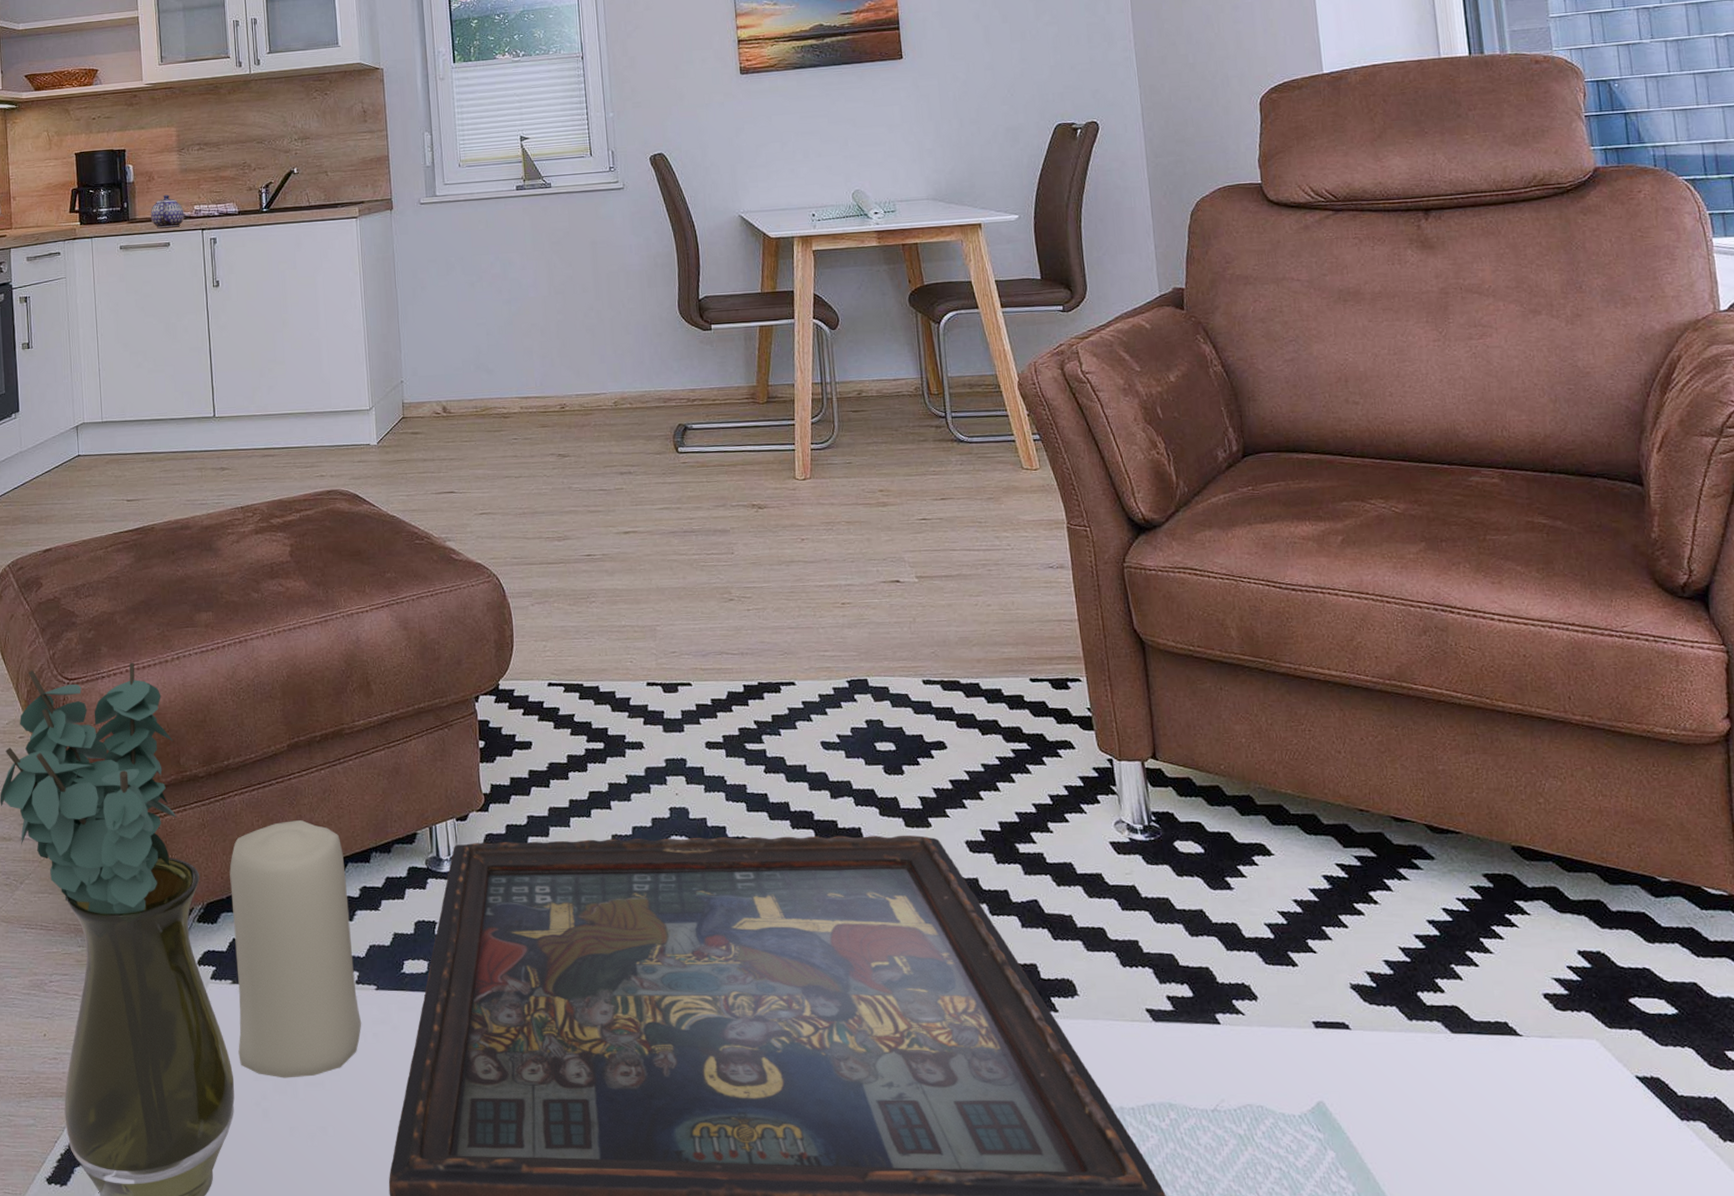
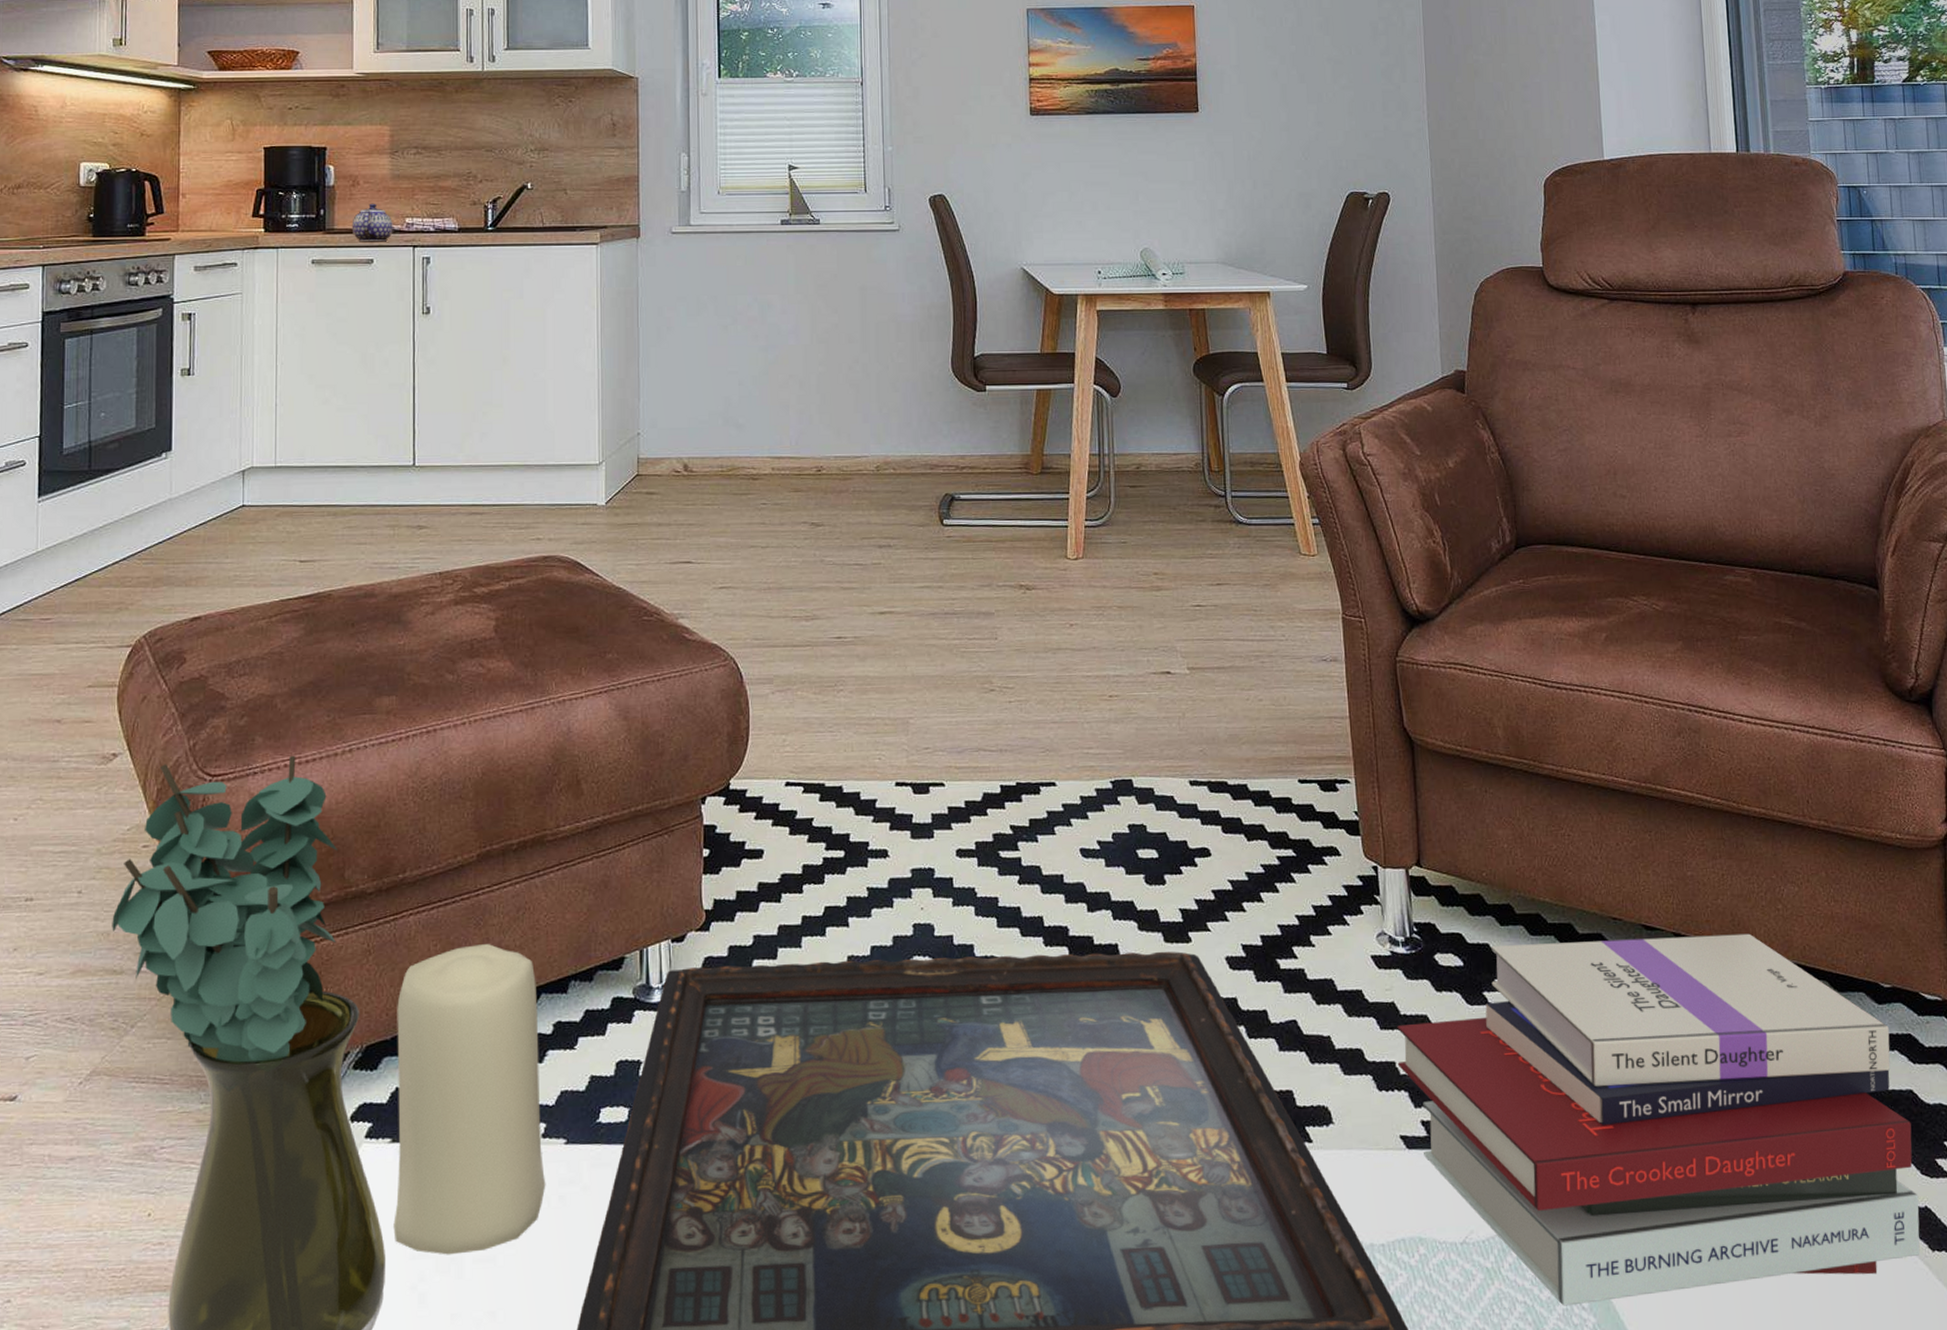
books: none [1138,826,1710,1174] -> present [1397,933,1920,1306]

